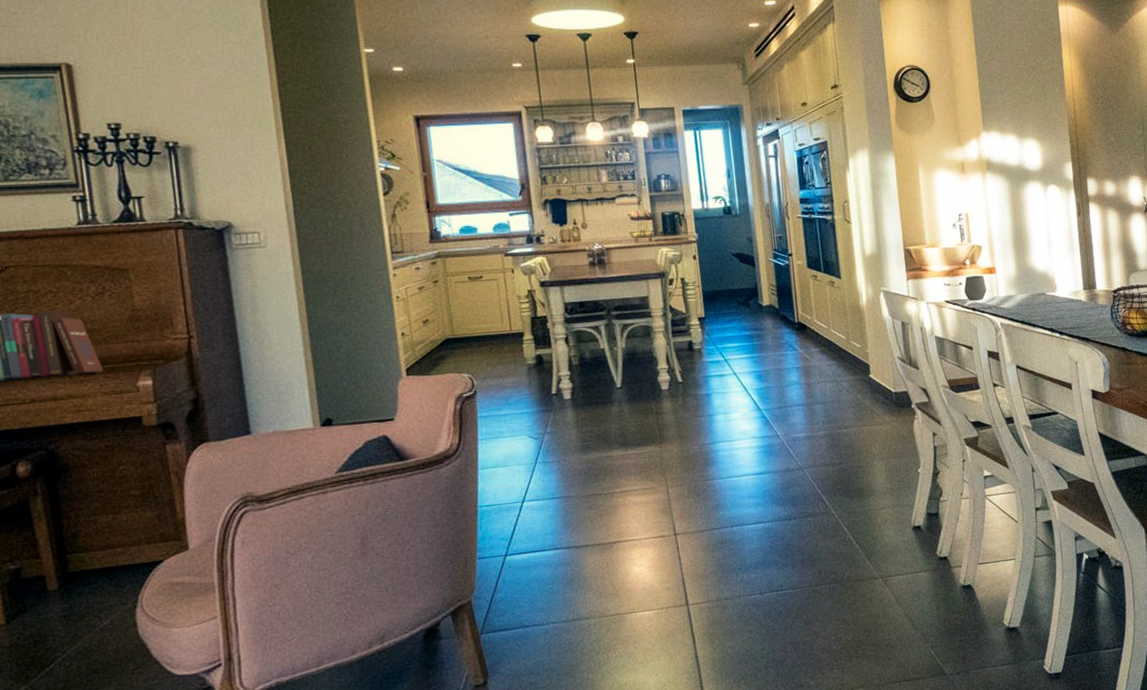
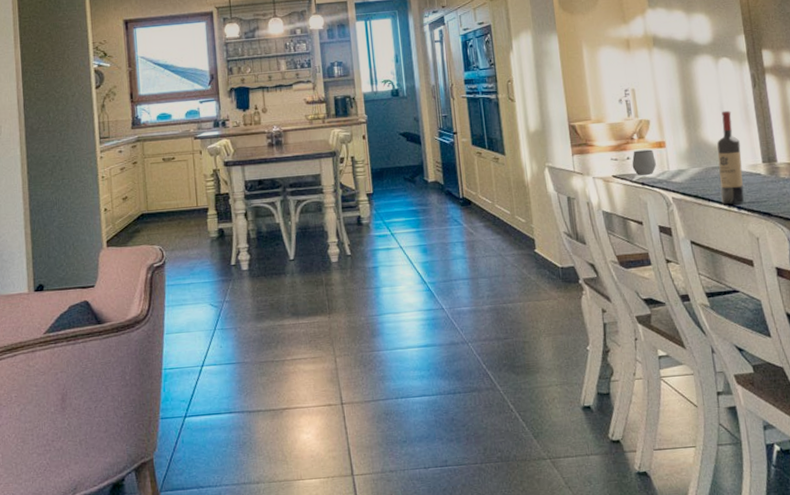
wine bottle: none [1043,238,1066,331] -> present [717,110,745,205]

